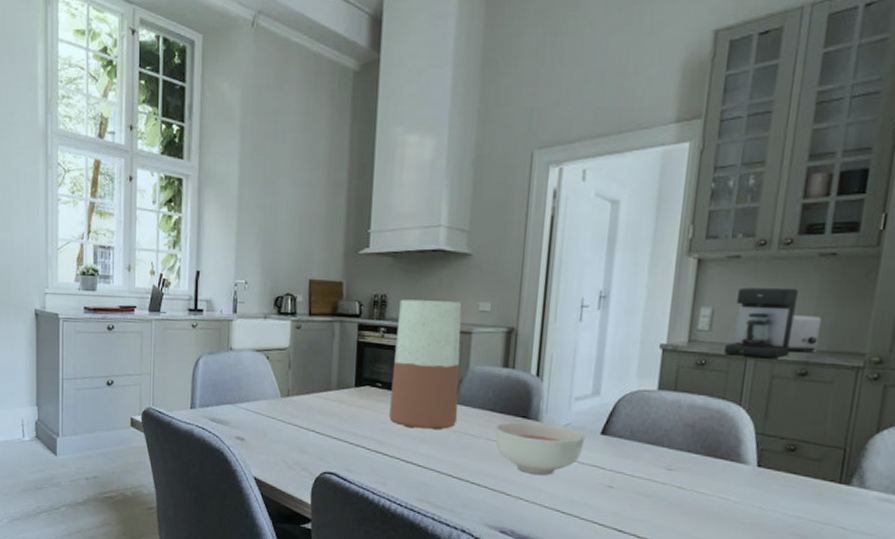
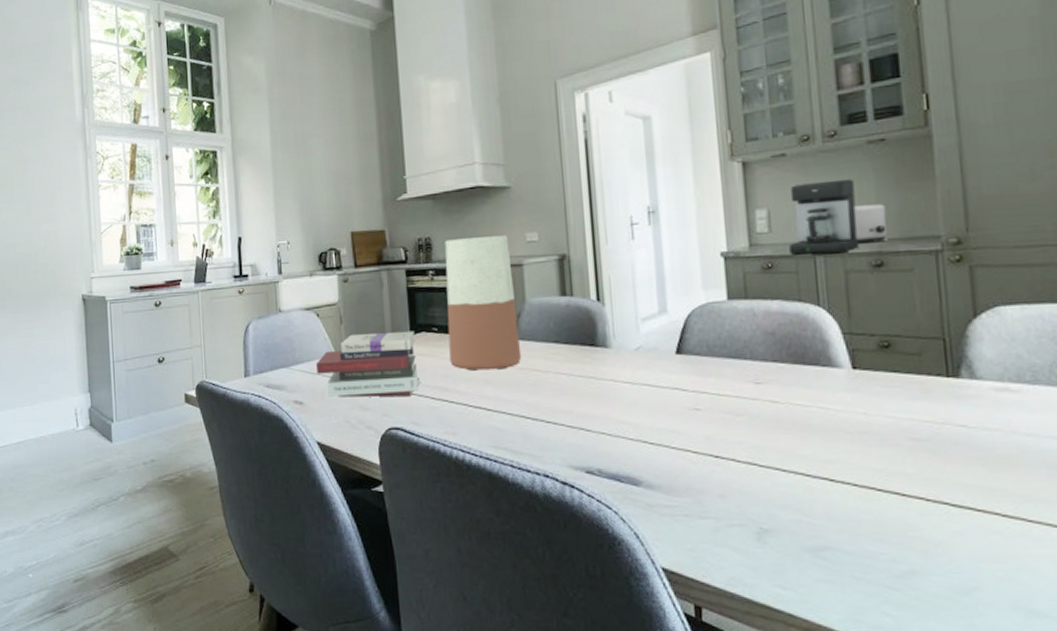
books: none [261,380,359,444] -> present [316,330,421,397]
bowl: present [495,421,586,475] -> none [563,349,661,405]

